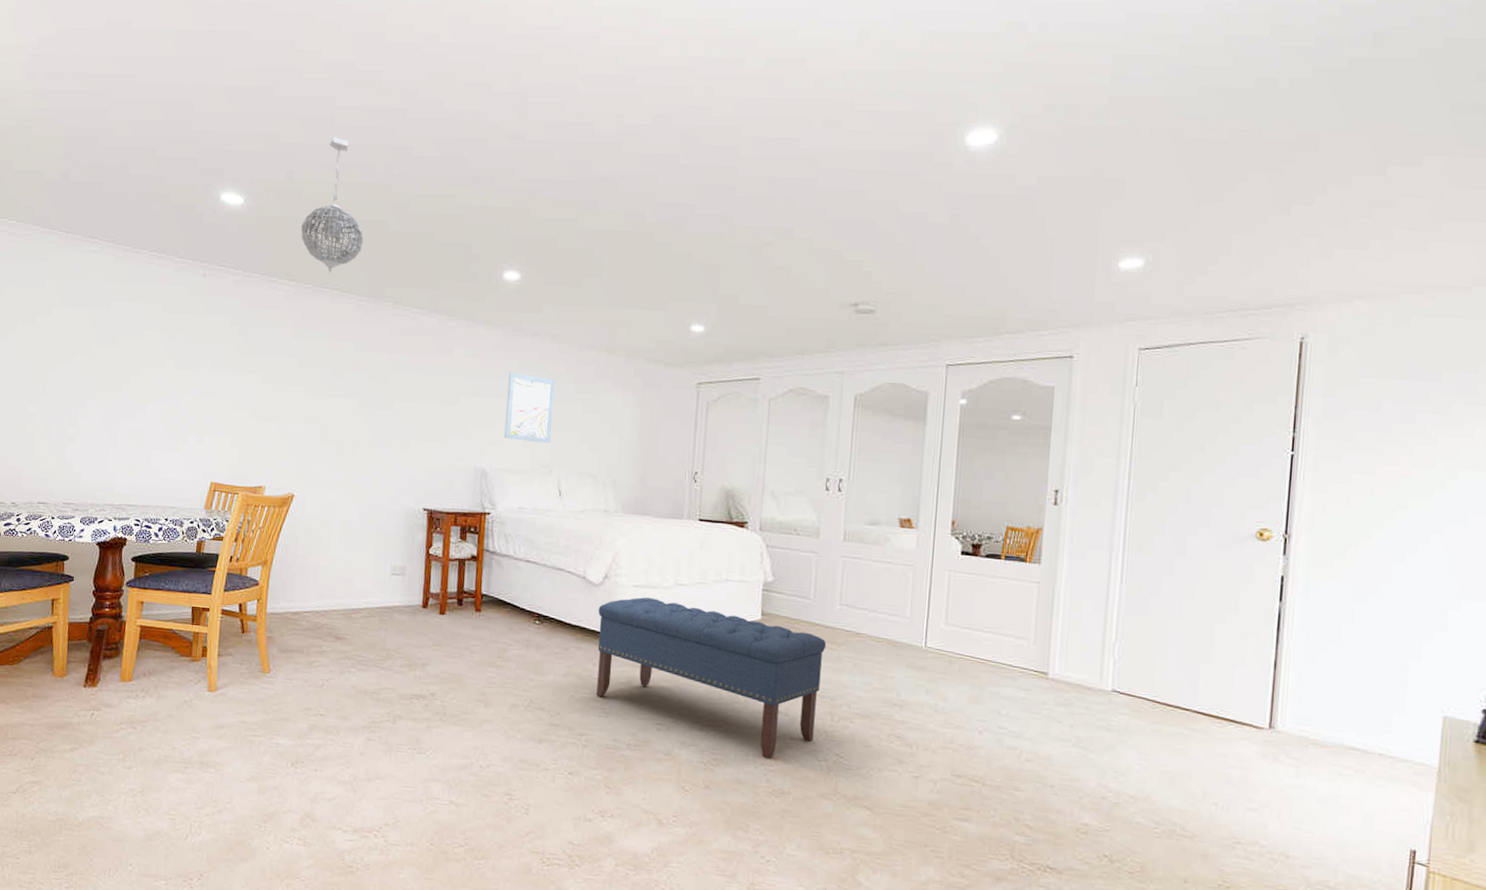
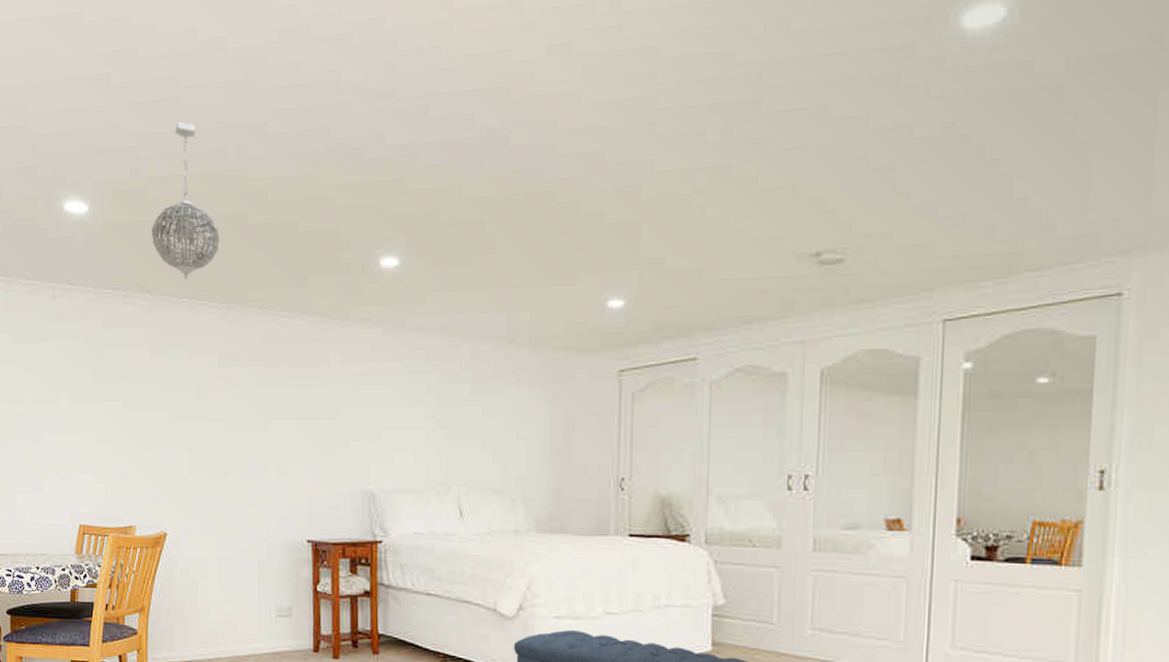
wall art: present [504,372,556,444] -> none [392,376,448,457]

